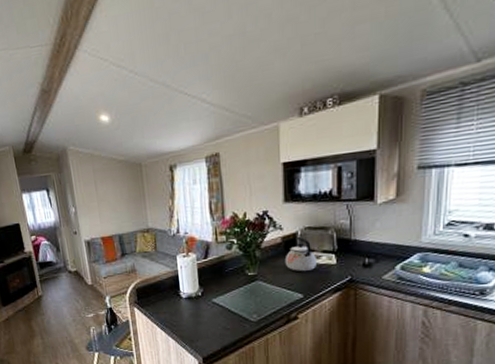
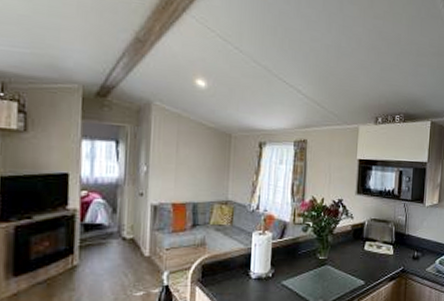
kettle: present [284,237,316,272] -> none [352,227,378,260]

